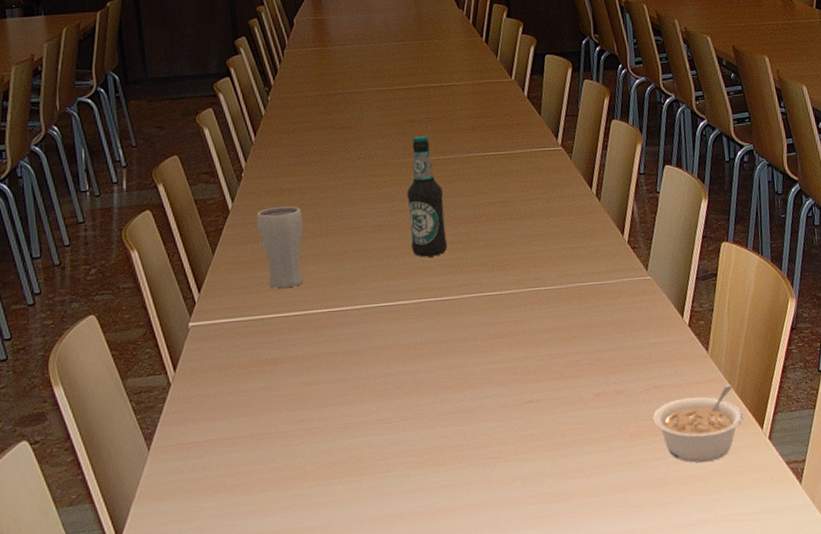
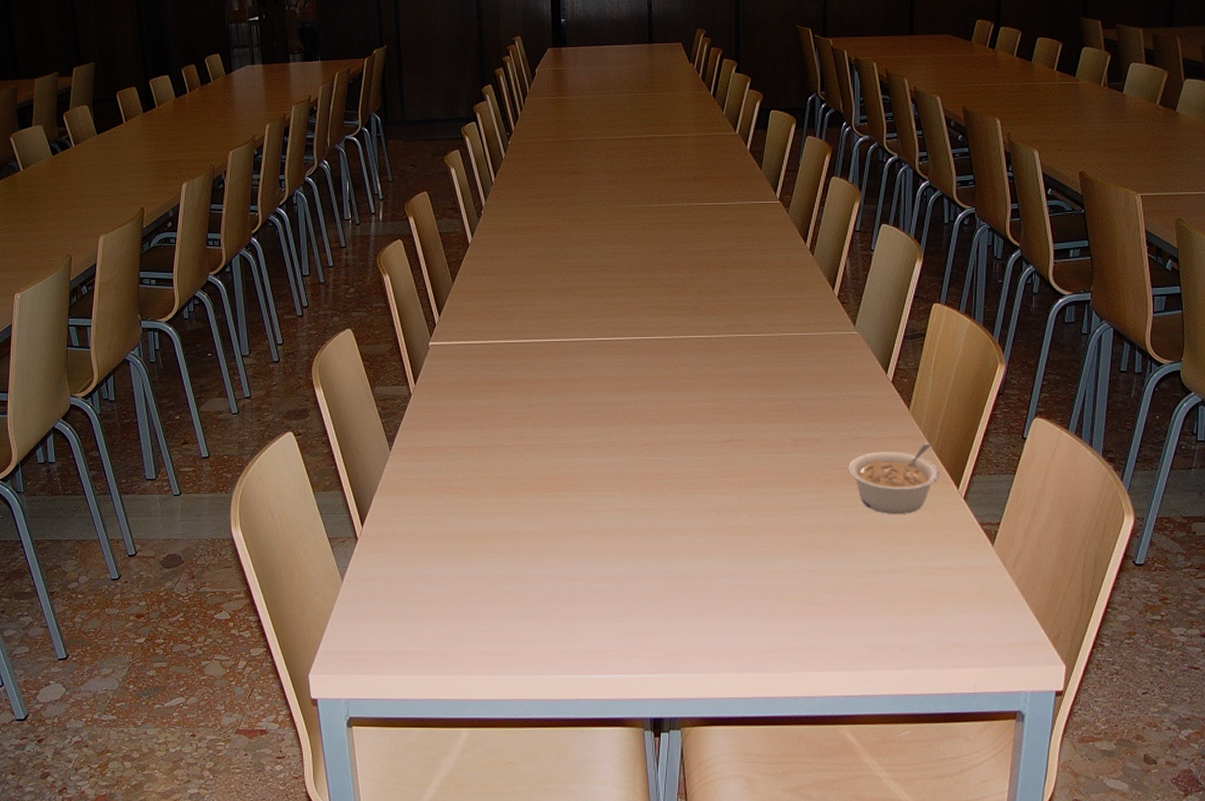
drinking glass: present [256,205,304,289] -> none [492,242,533,318]
bottle: present [407,136,448,257] -> none [629,184,663,298]

